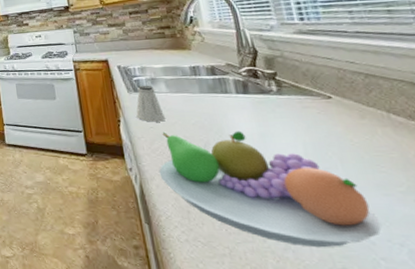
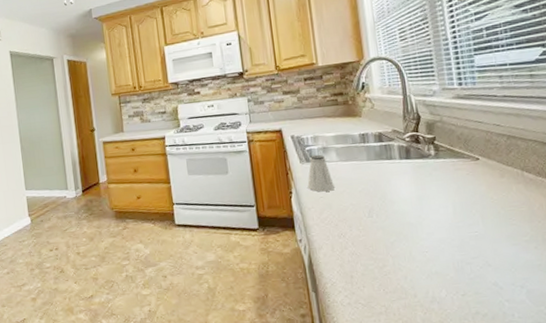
fruit bowl: present [159,131,382,248] -> none [327,195,509,297]

